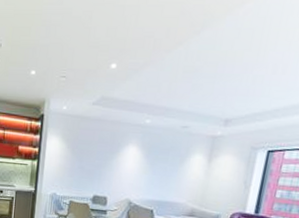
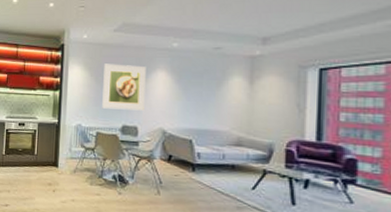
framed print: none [76,136,120,183] -> present [102,63,146,111]

